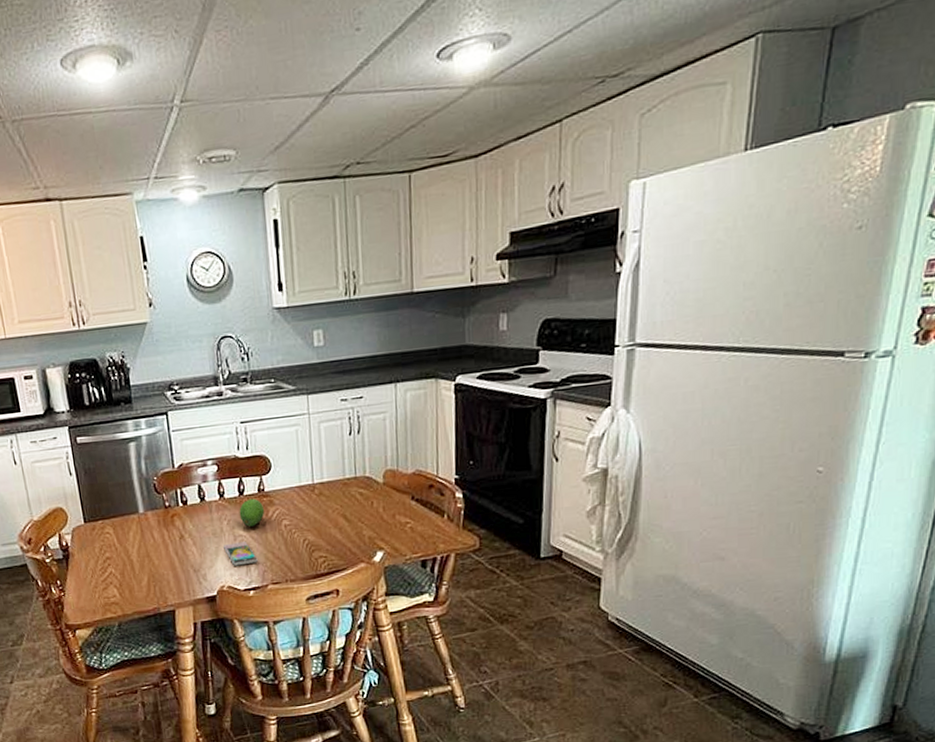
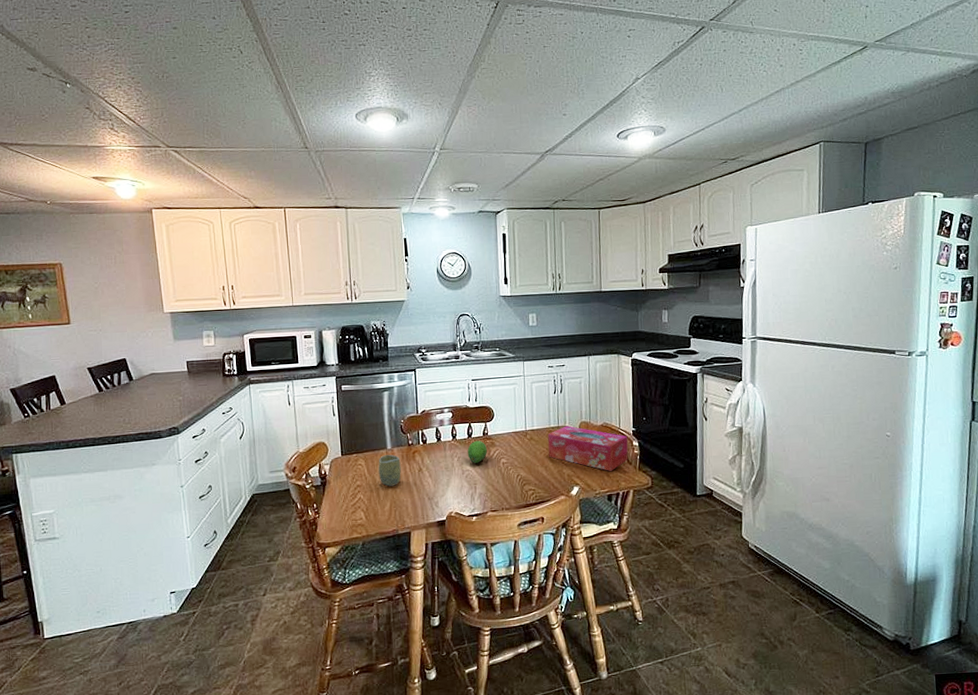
cup: none [129,519,159,558] -> present [378,454,401,486]
smartphone: present [223,542,258,566] -> none [454,475,480,496]
tissue box: none [342,475,449,531] -> present [548,425,628,471]

